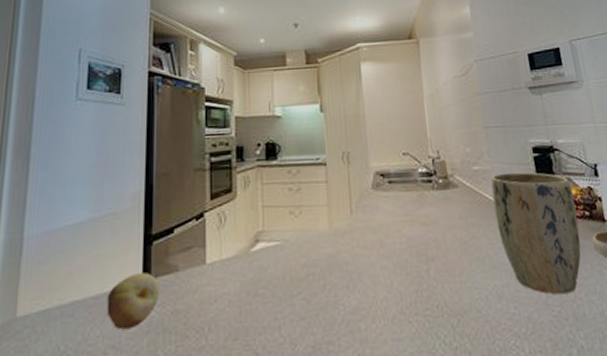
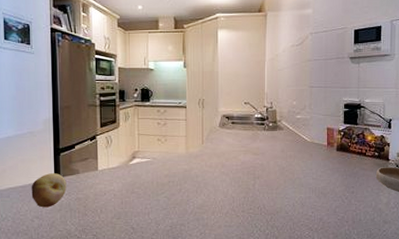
plant pot: present [491,172,581,295] -> none [308,121,369,206]

